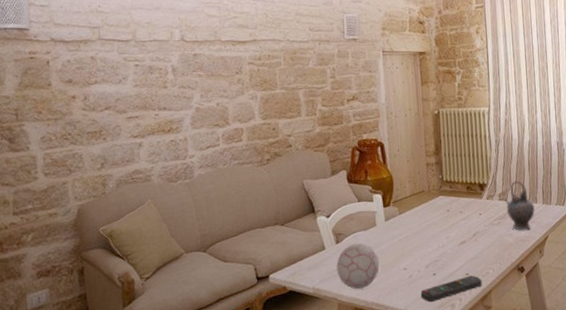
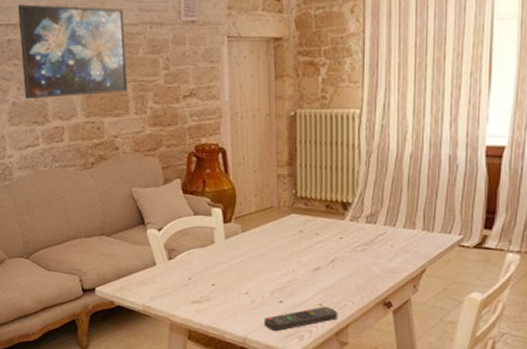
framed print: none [204,24,300,105] -> present [18,4,128,99]
decorative ball: present [336,242,379,290] -> none [168,261,217,311]
teapot: present [504,180,535,230] -> none [372,201,411,260]

